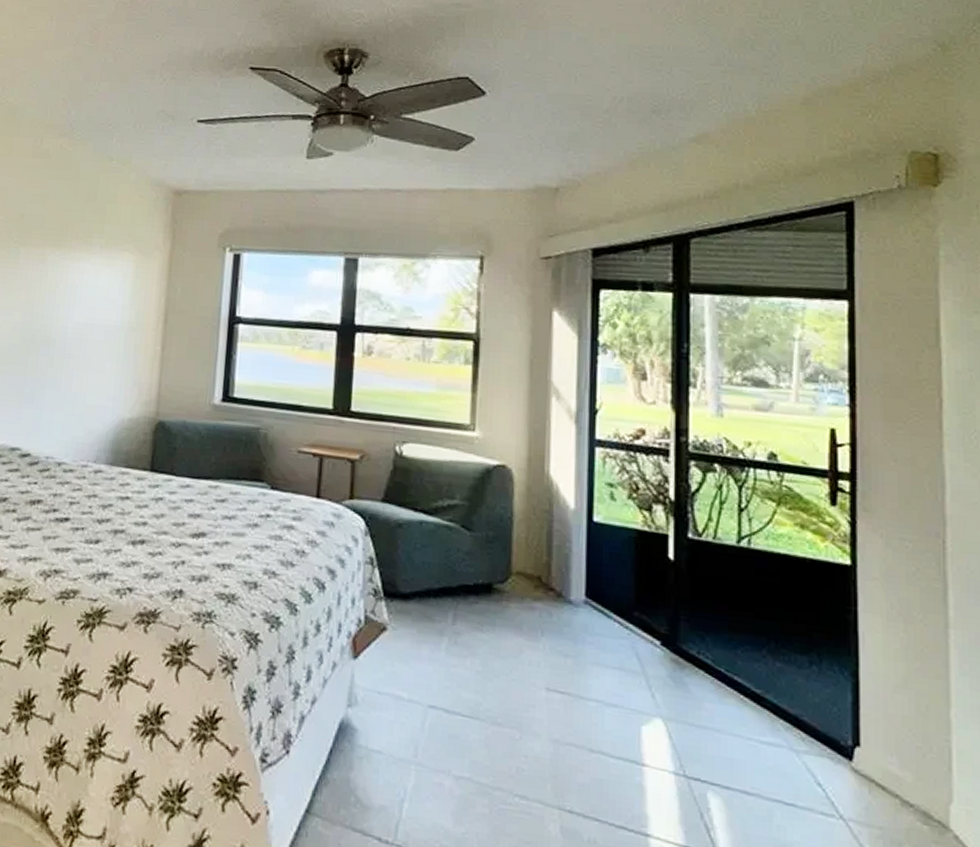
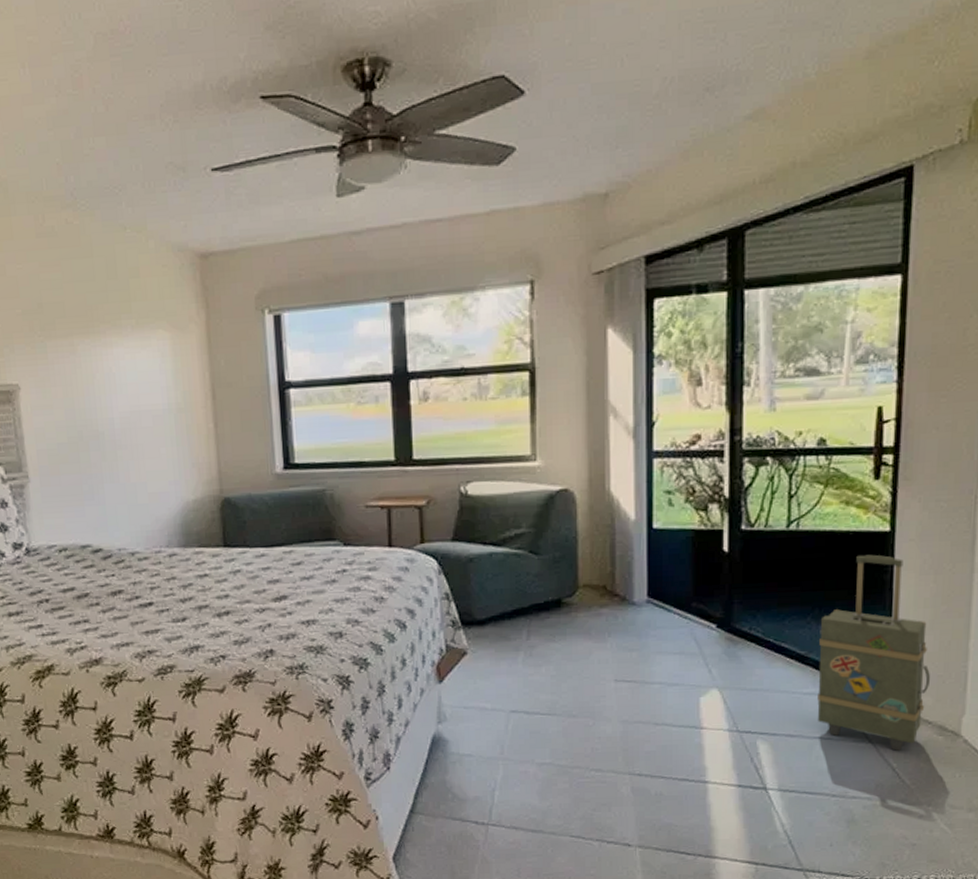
suitcase: none [777,586,909,837] -> present [817,554,931,752]

